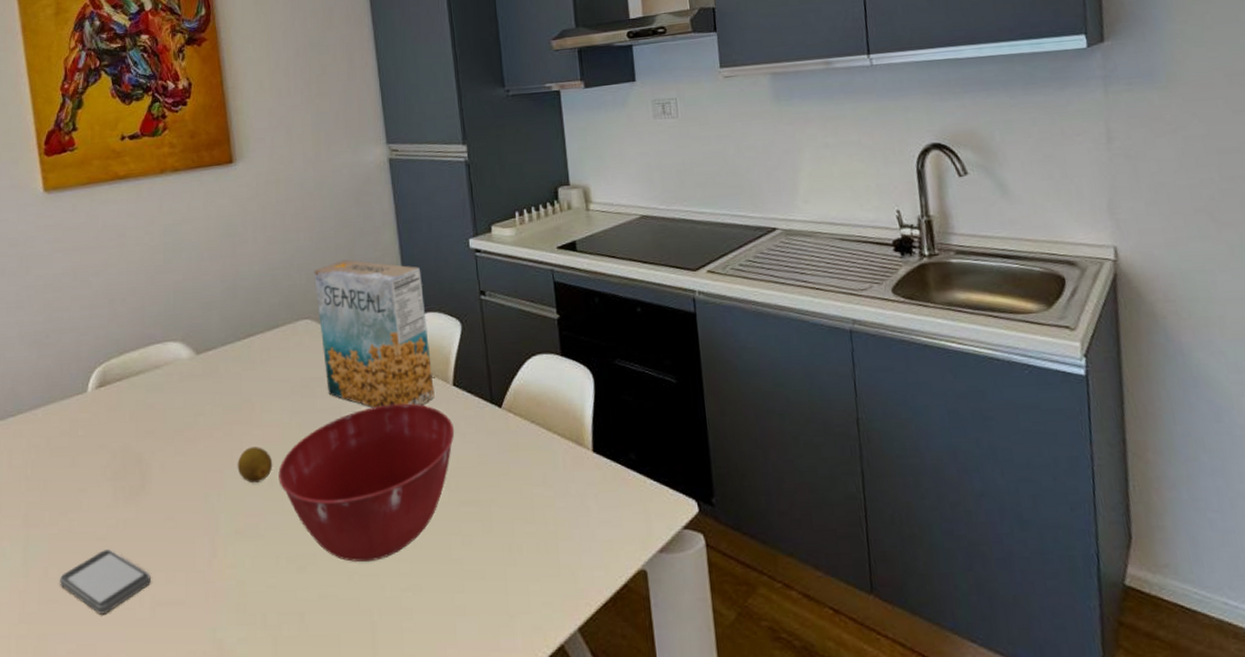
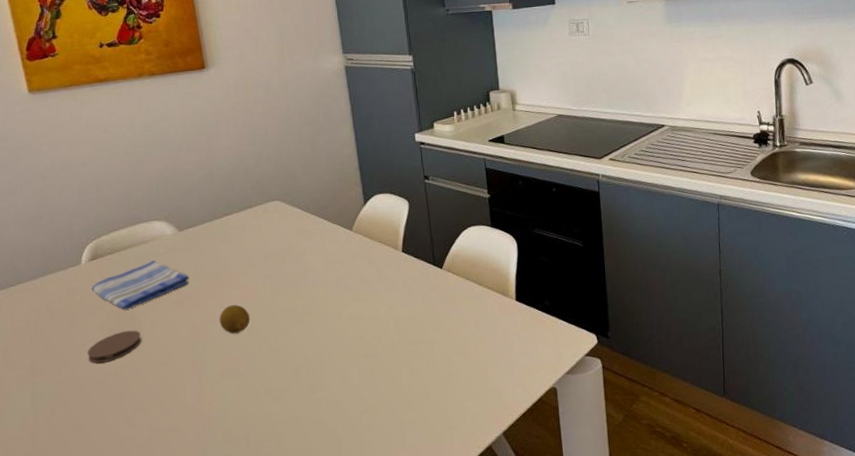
smartphone: present [59,548,151,615] -> none [65,390,147,443]
coaster: none [87,474,149,514] -> present [87,330,142,364]
dish towel: none [96,390,206,449] -> present [91,261,189,310]
mixing bowl: present [278,403,455,563] -> none [255,267,404,392]
cereal box: present [314,259,435,408] -> none [281,151,387,272]

